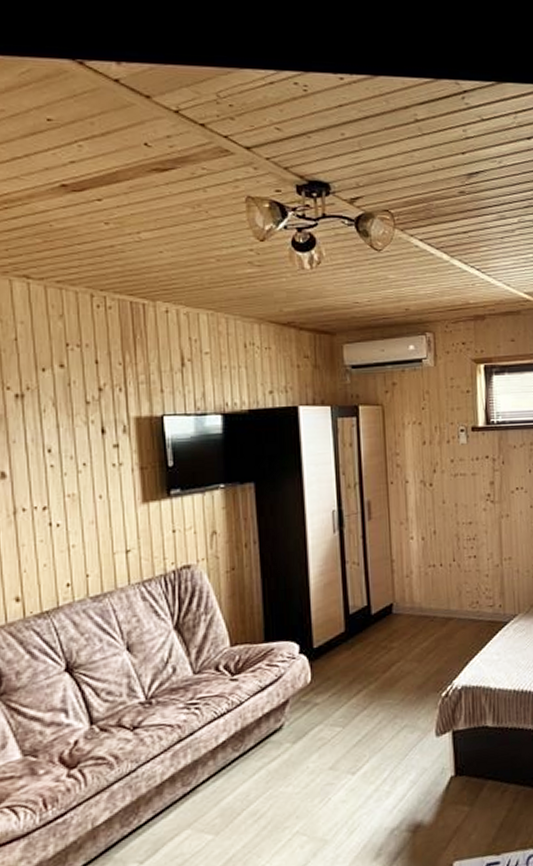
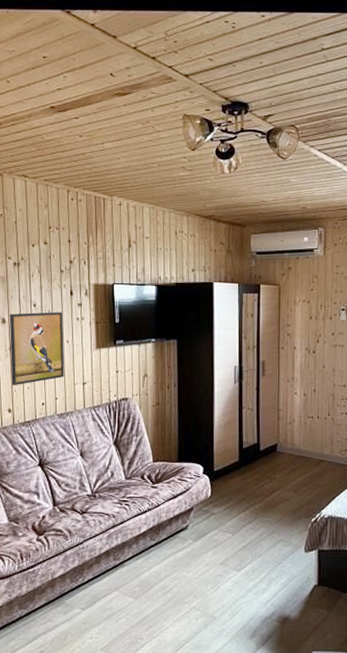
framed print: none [11,457,98,565] -> present [9,312,65,386]

